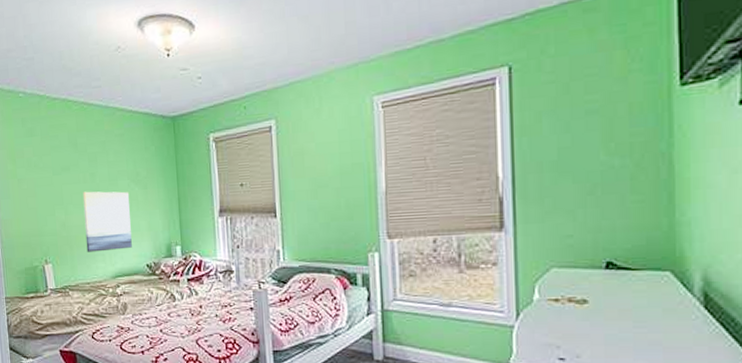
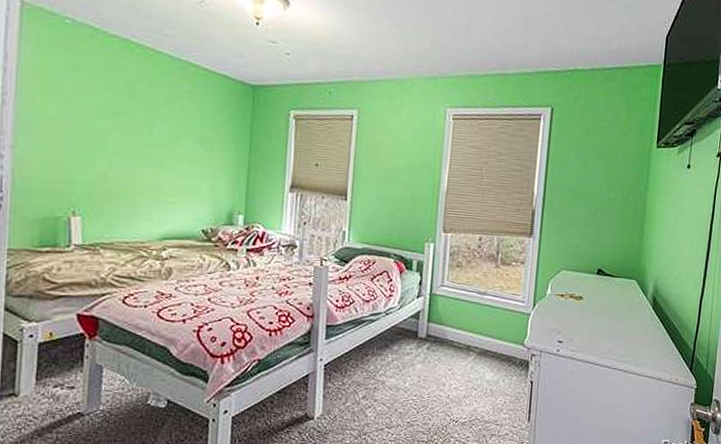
wall art: present [82,191,132,252] -> none [130,143,193,211]

